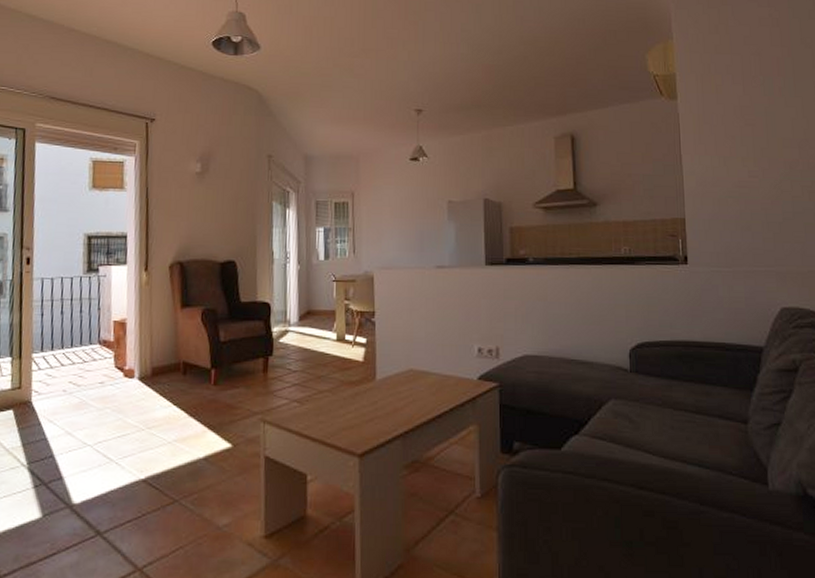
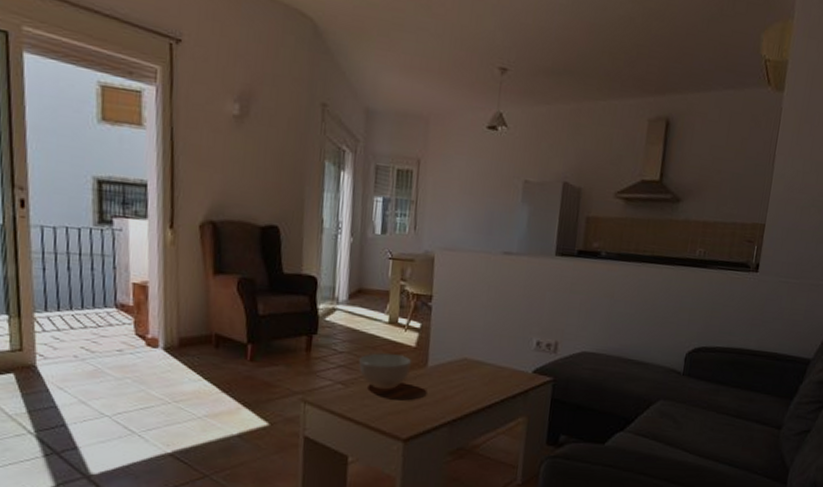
bowl: none [311,370,361,406] -> present [358,353,412,390]

